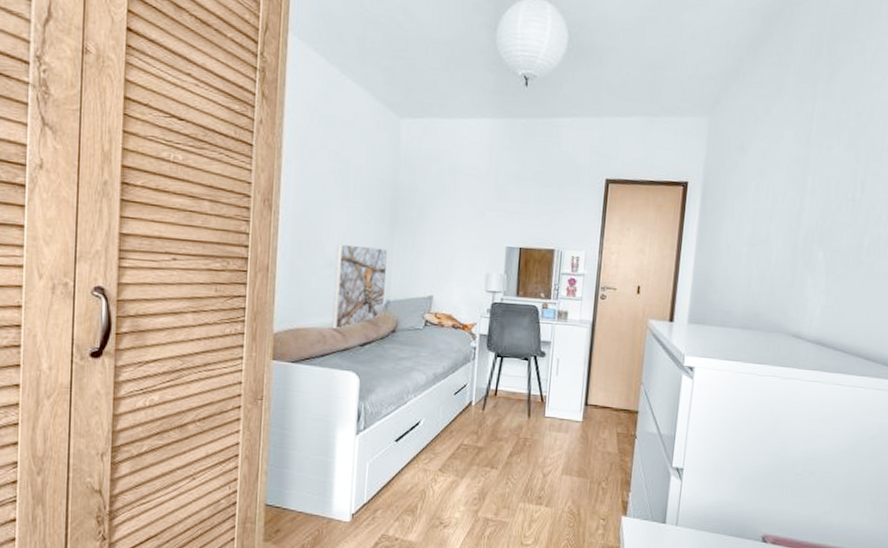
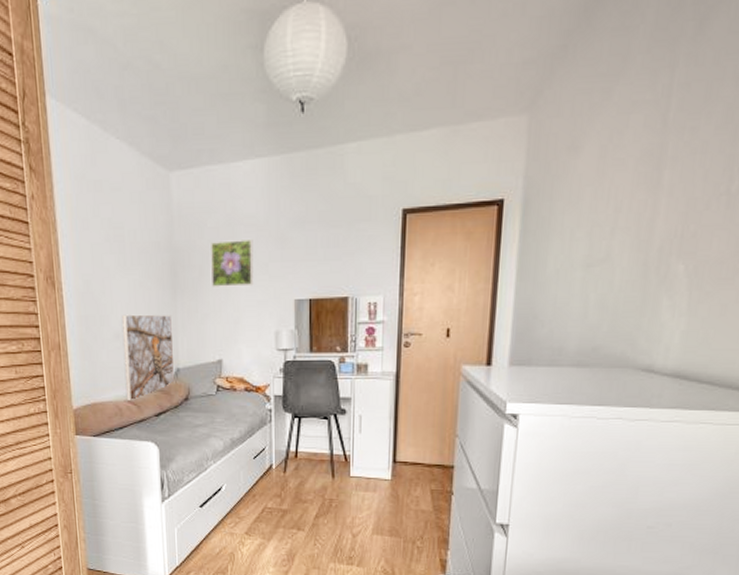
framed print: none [430,186,473,230] -> present [211,240,254,287]

